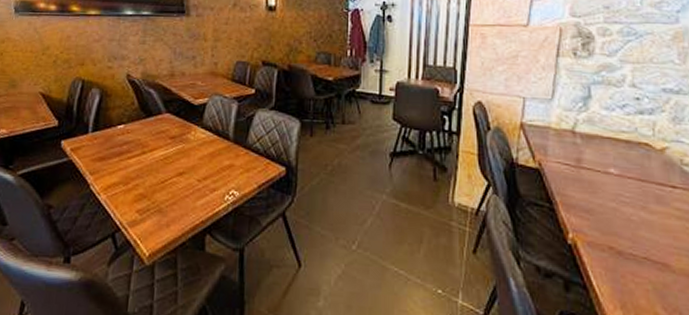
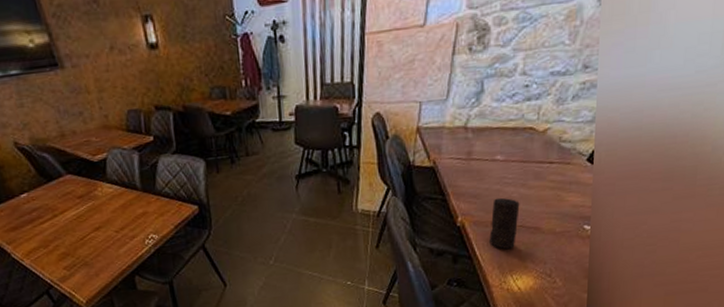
candle: none [607,217,642,286] -> present [489,197,520,250]

